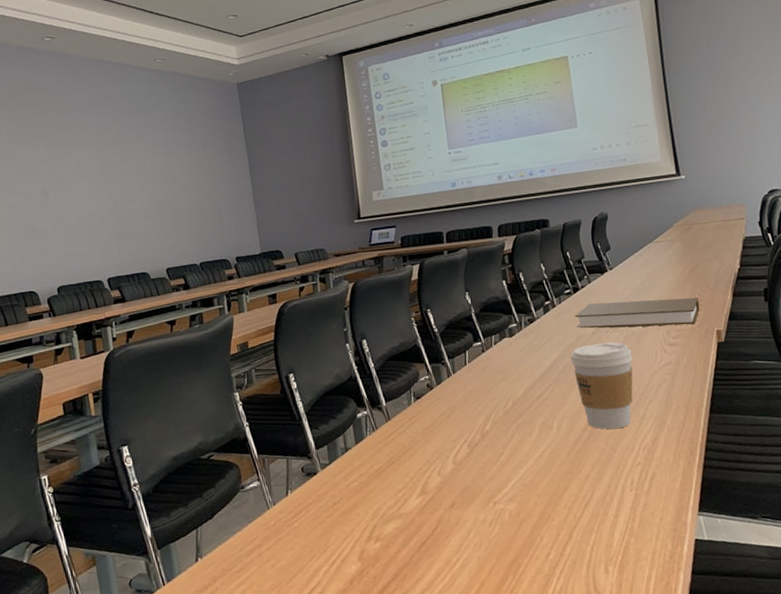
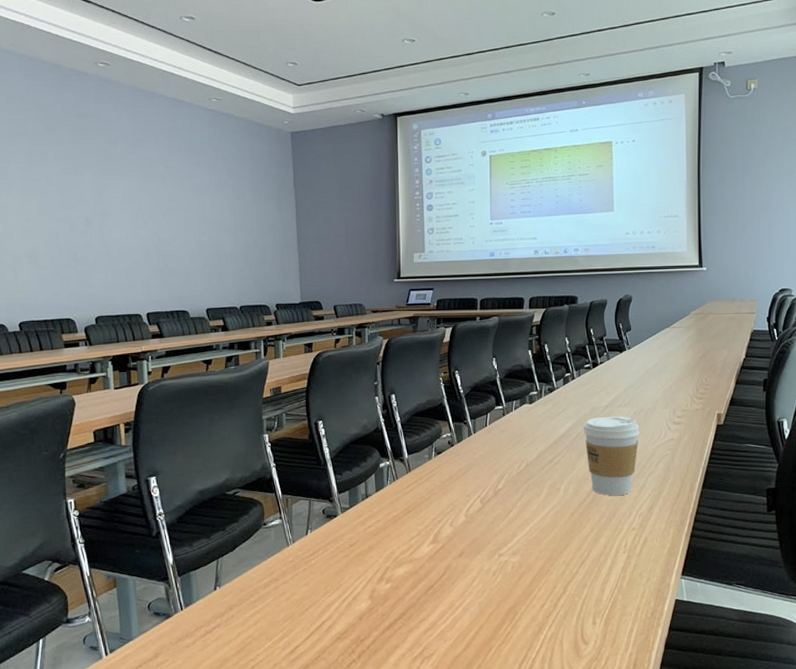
book: present [575,297,700,328] -> none [592,378,705,406]

